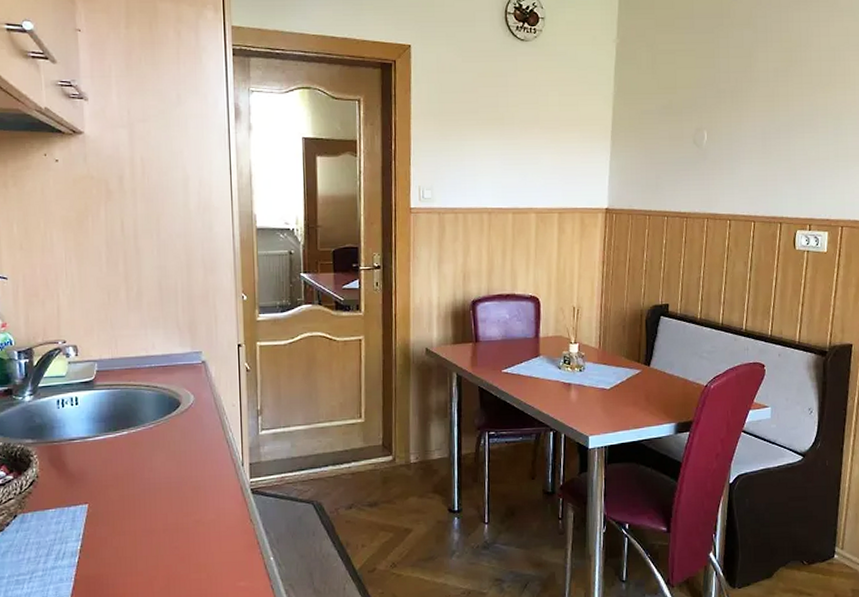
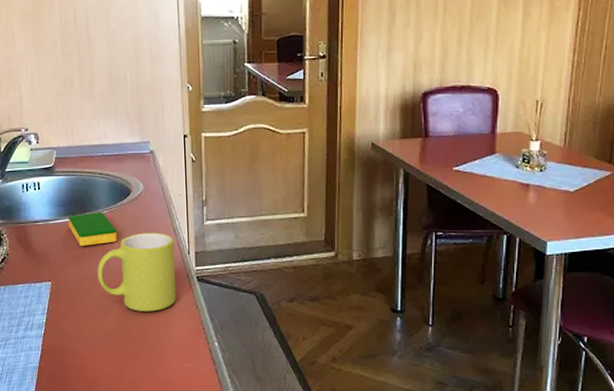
dish sponge: none [110,426,164,464] -> present [68,212,117,247]
mug: none [141,445,229,530] -> present [97,233,177,312]

